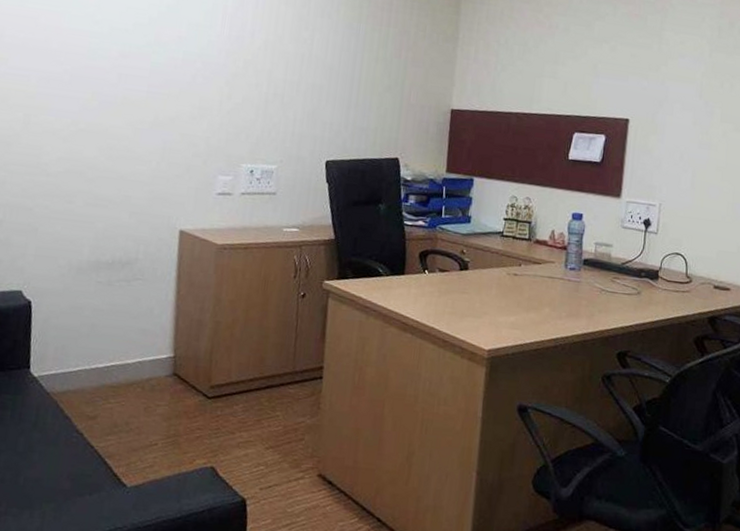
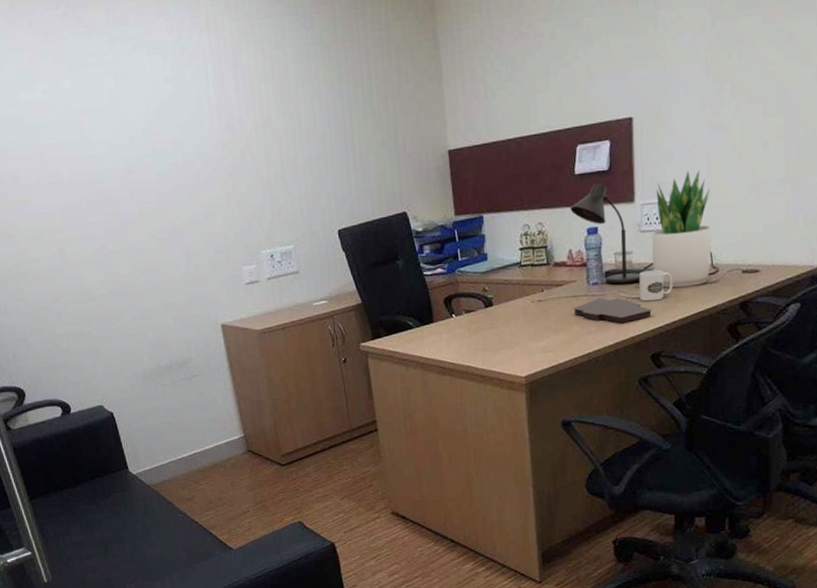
papers: none [547,283,625,315] -> present [573,297,653,324]
desk lamp: none [559,171,618,277] -> present [570,182,641,285]
mug: none [613,266,648,299] -> present [639,269,673,302]
planter: none [630,180,693,292] -> present [651,170,712,288]

